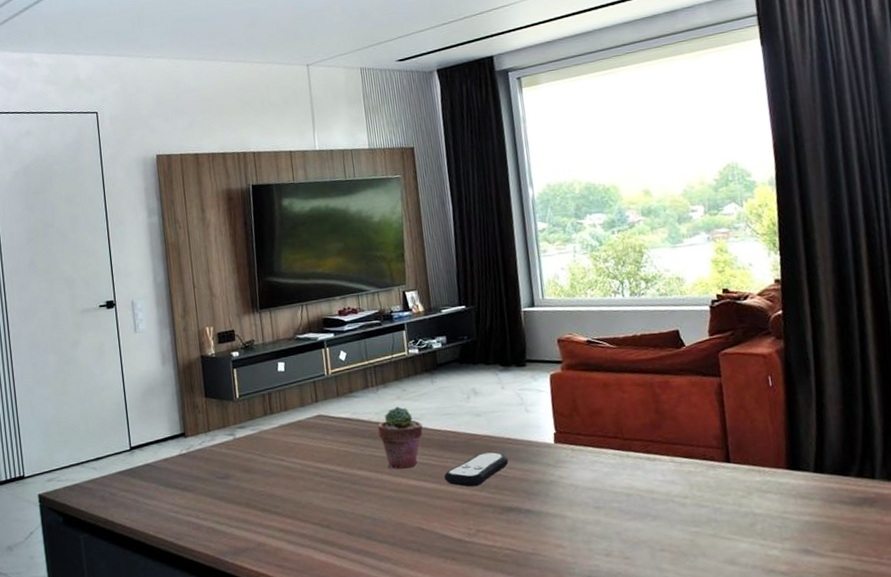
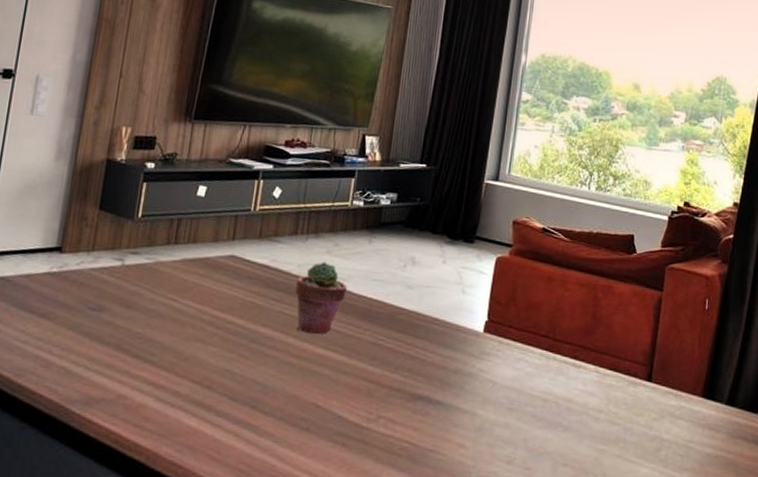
remote control: present [444,452,509,487] -> none [357,329,431,367]

